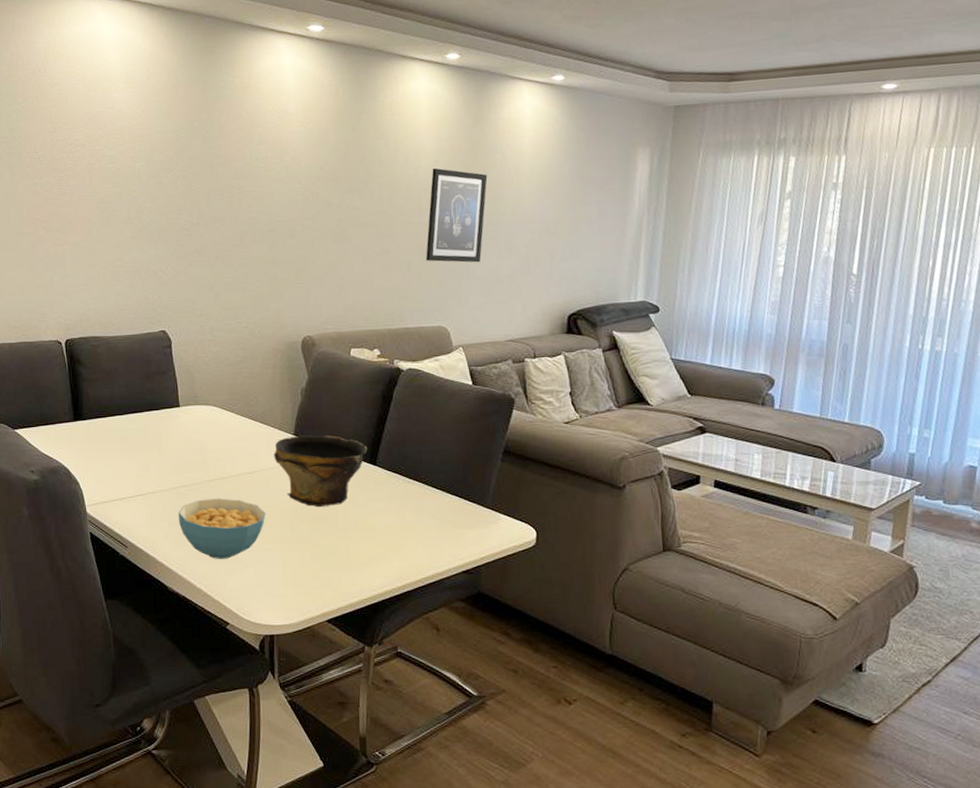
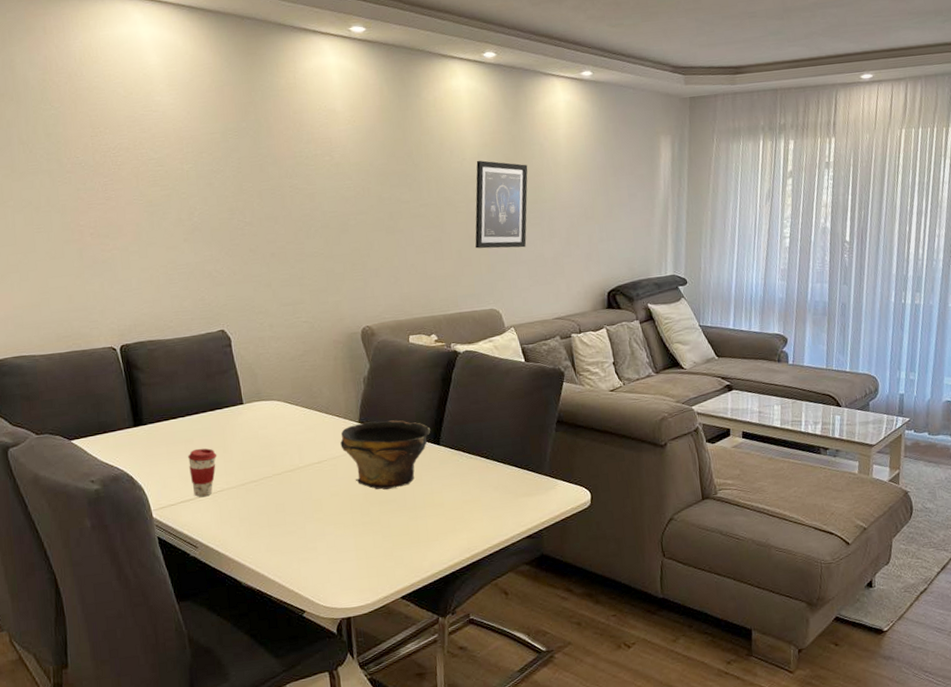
coffee cup: none [123,448,152,496] -> present [188,448,217,497]
cereal bowl: present [178,498,266,559] -> none [247,490,336,550]

